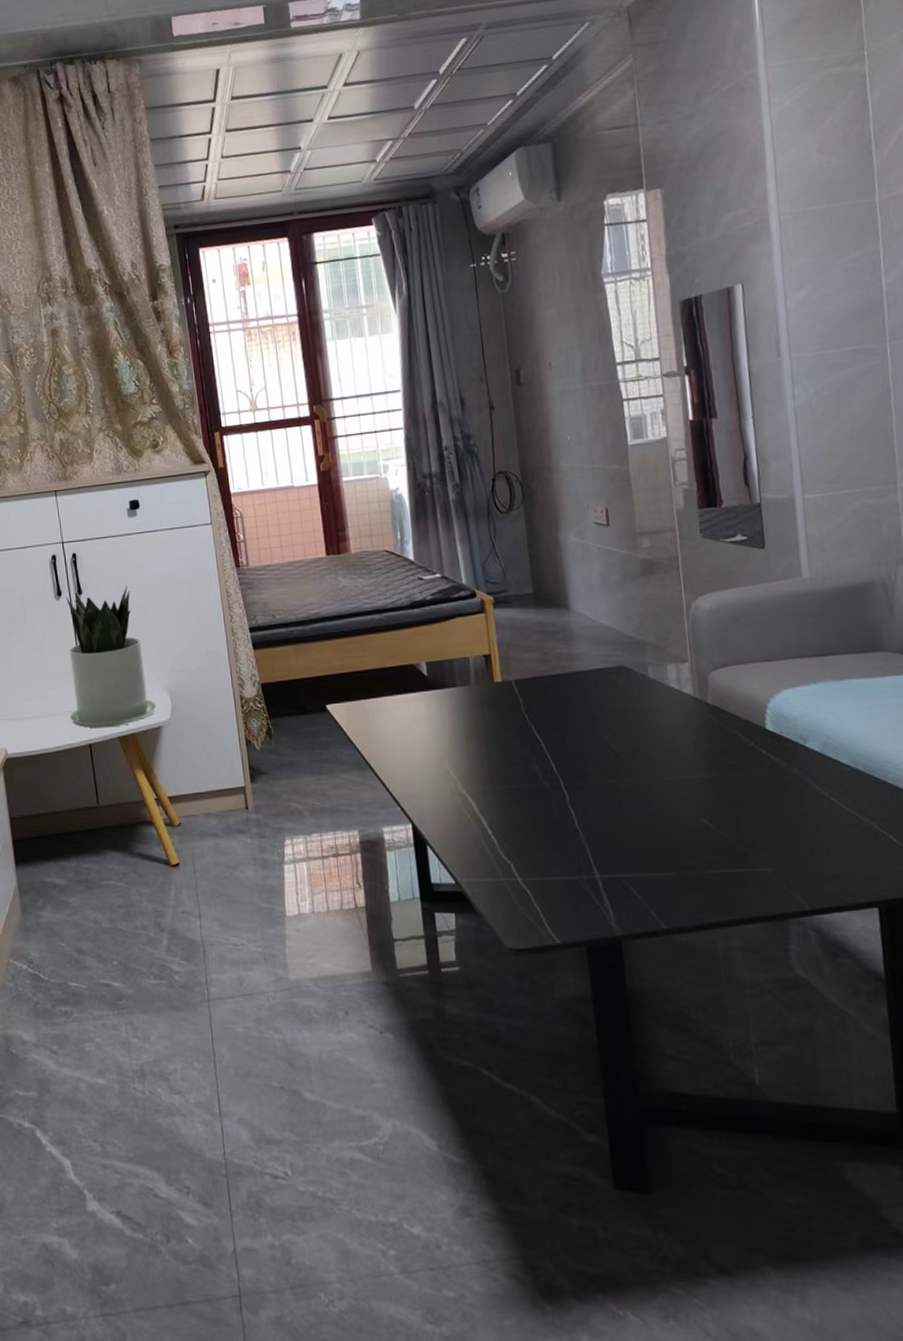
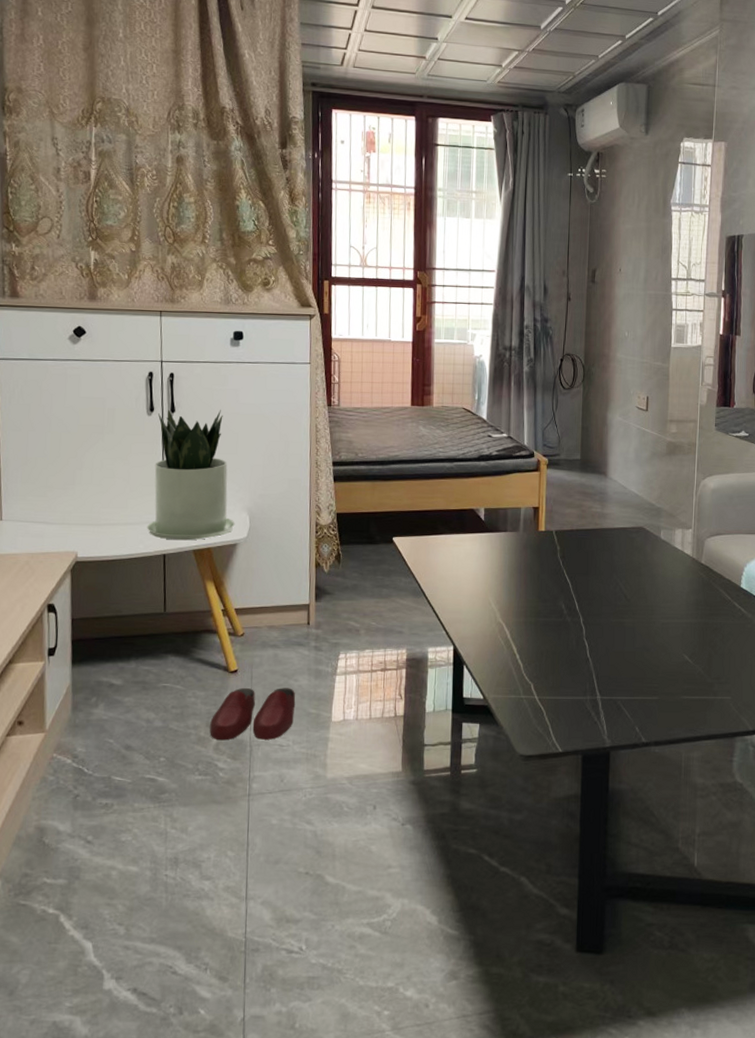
slippers: none [158,880,245,941] -> present [210,687,296,741]

